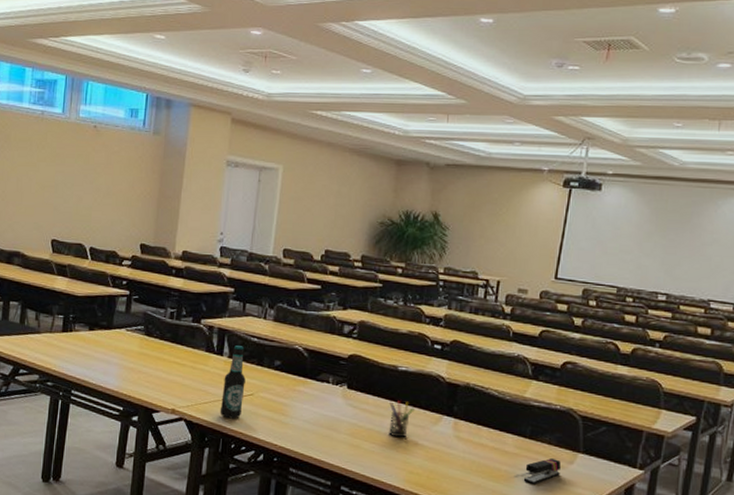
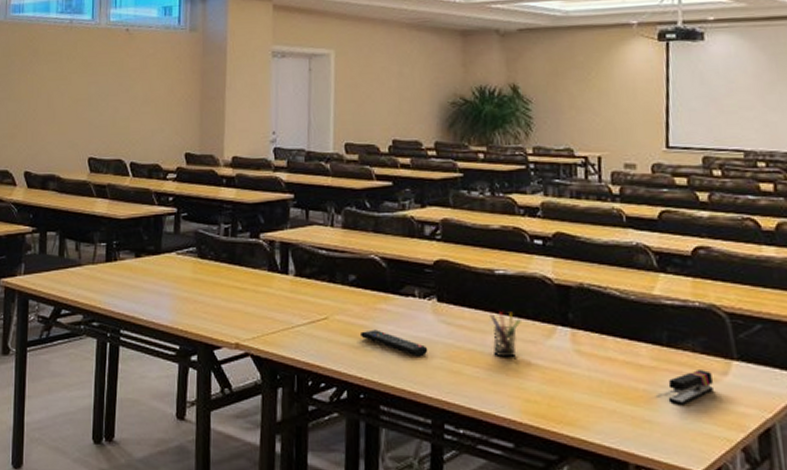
bottle: present [220,345,246,419] -> none [290,261,317,350]
remote control: none [280,407,335,432] -> present [361,329,428,357]

